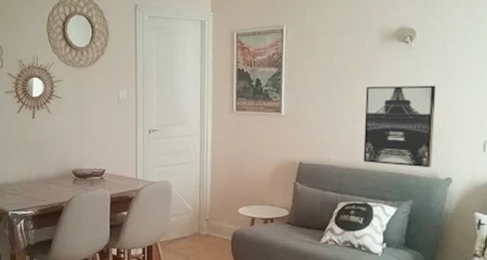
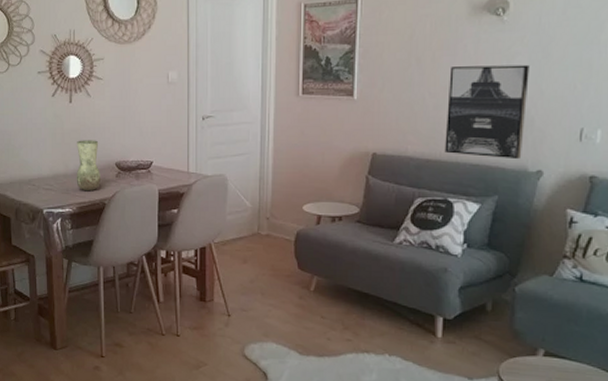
vase: none [38,151,59,196] -> present [76,140,100,192]

